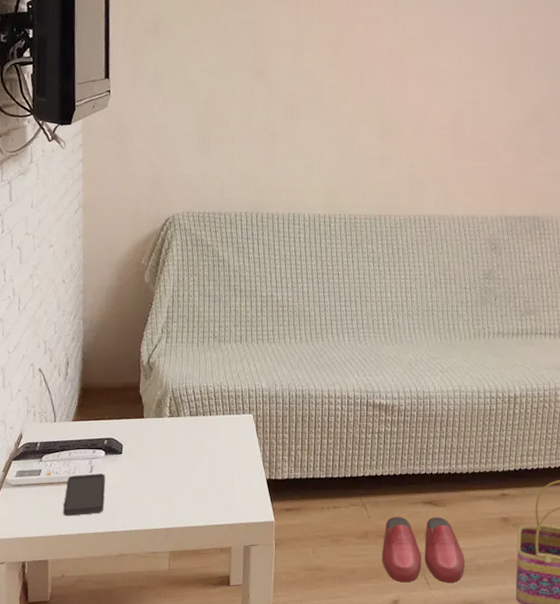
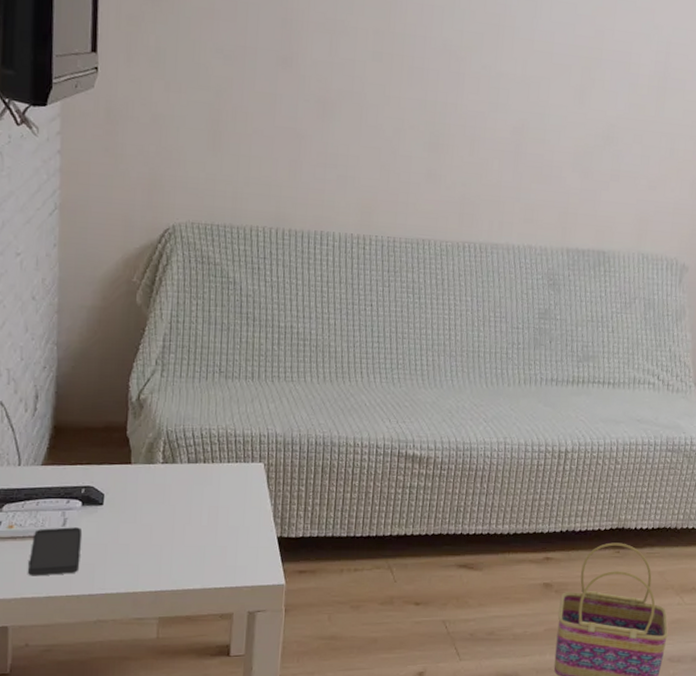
slippers: present [382,516,465,583] -> none [408,581,501,653]

